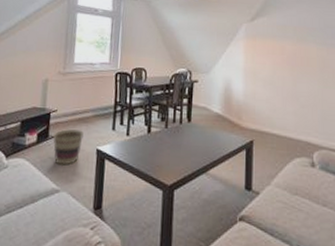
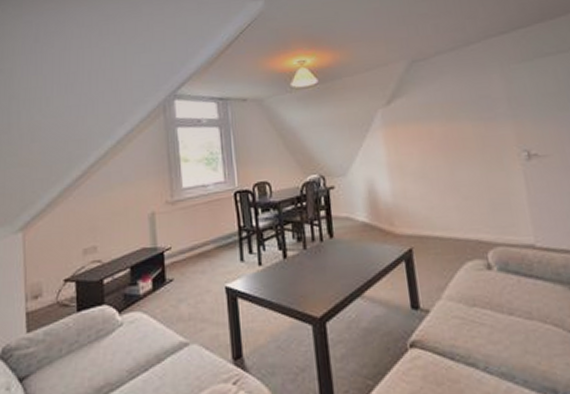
basket: present [53,129,84,165] -> none [171,267,207,313]

